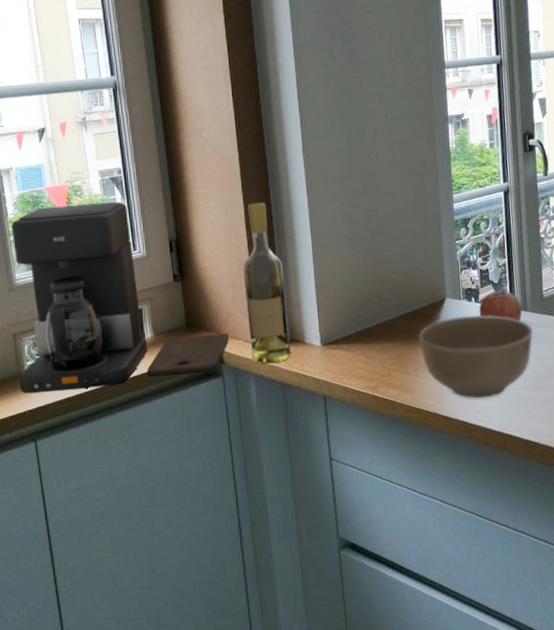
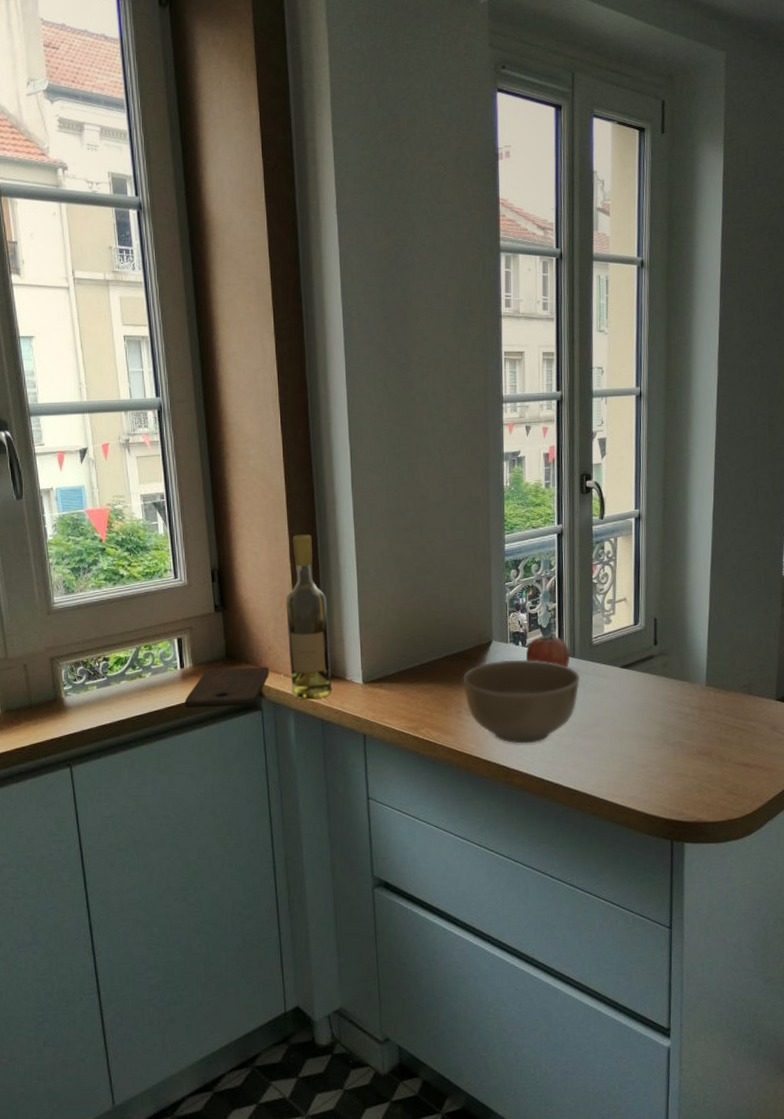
coffee maker: present [11,202,147,394] -> none [50,528,186,719]

